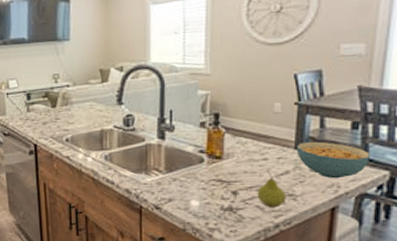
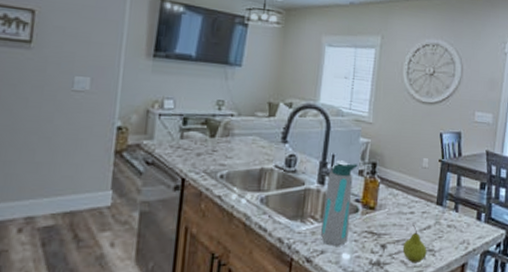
water bottle: none [166,115,198,194] -> present [320,160,358,246]
cereal bowl: present [296,141,370,179] -> none [438,198,492,236]

